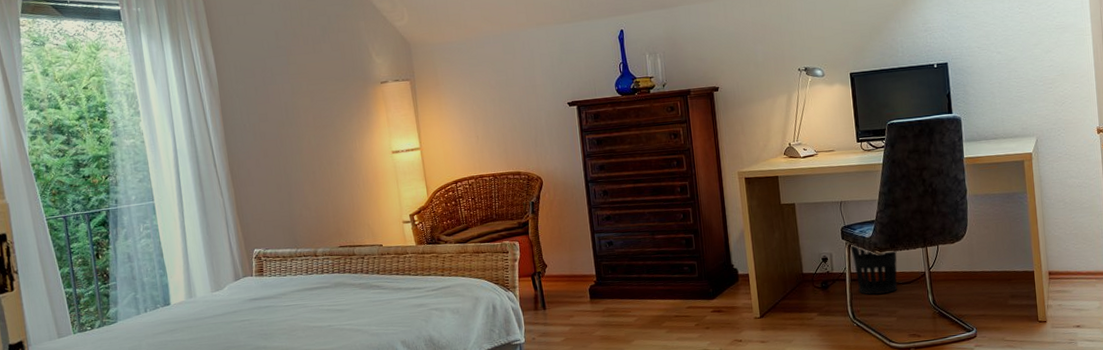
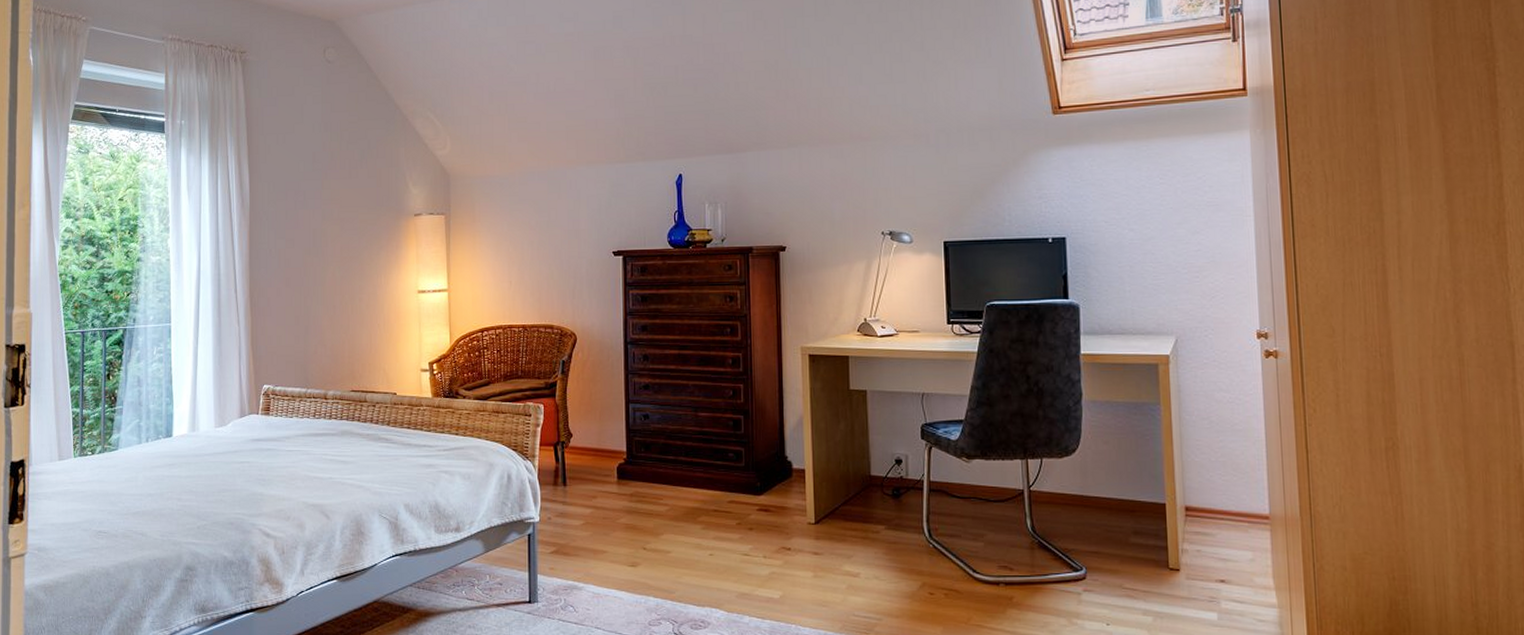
wastebasket: present [850,245,898,295] -> none [931,447,989,511]

